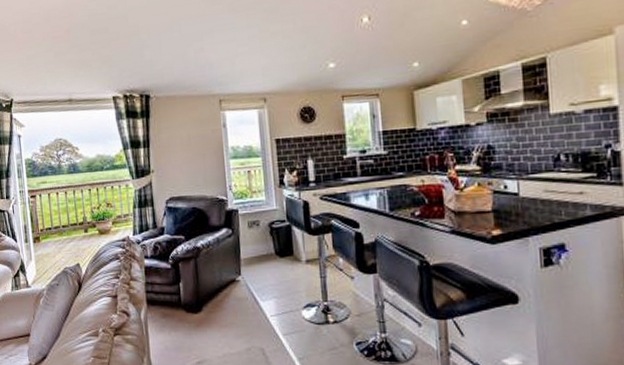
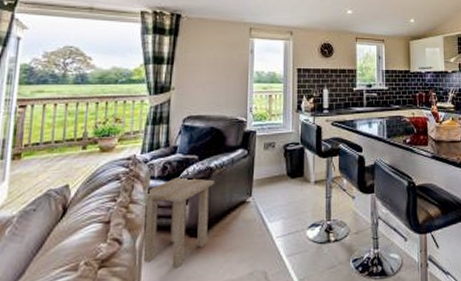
side table: none [143,256,204,339] -> present [143,177,215,268]

